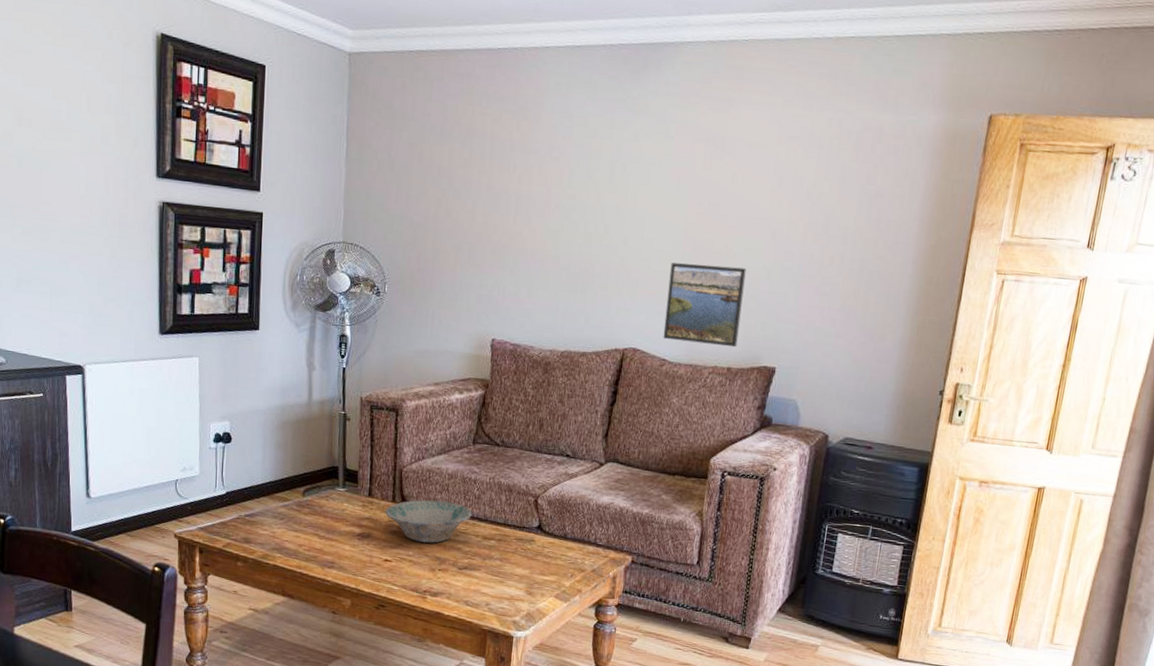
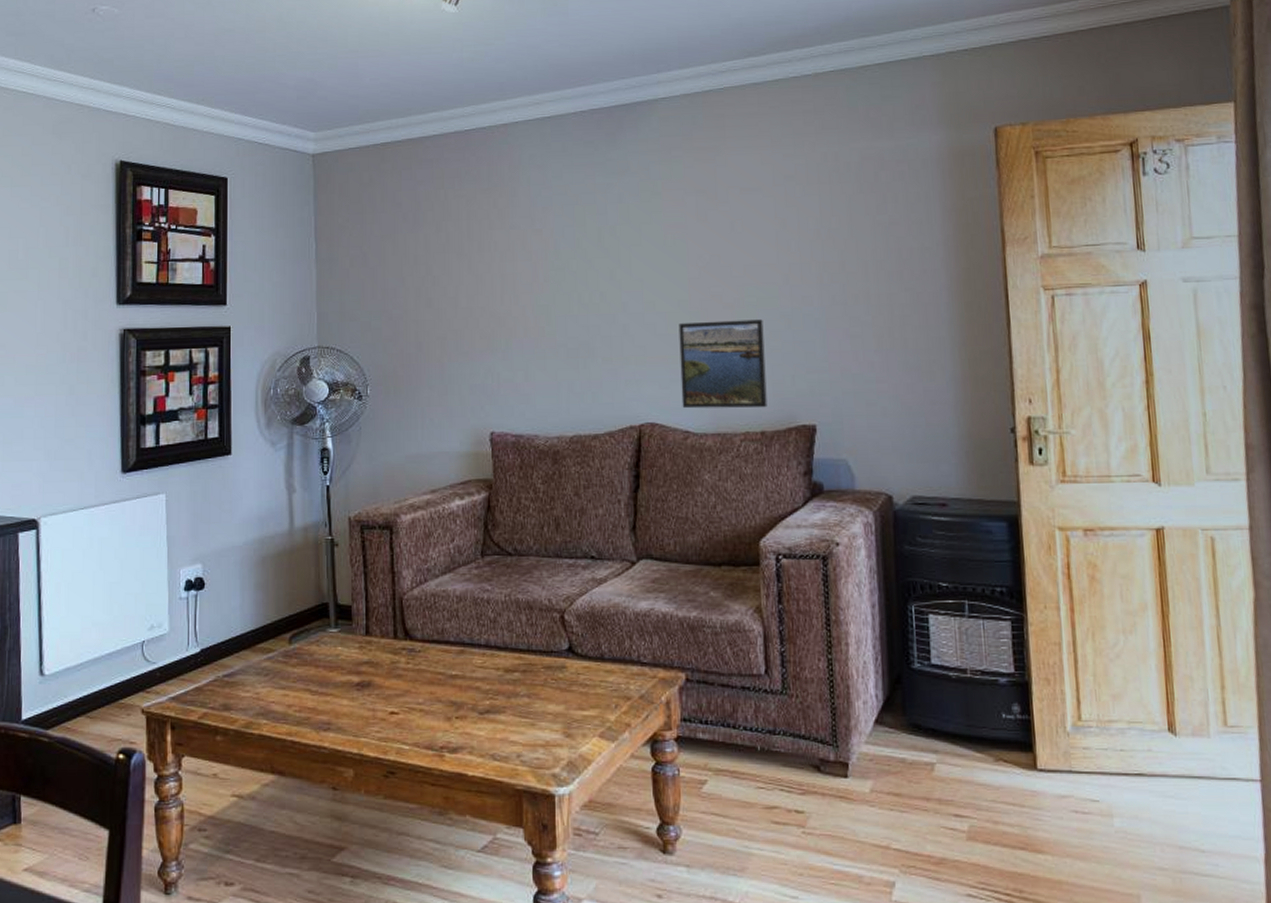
bowl: present [385,499,472,543] -> none [386,630,489,685]

